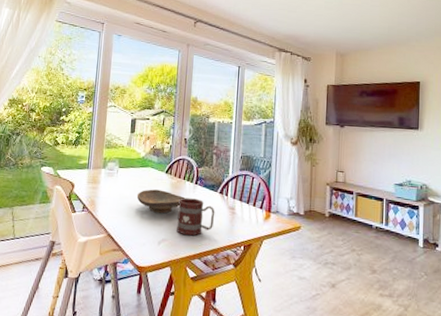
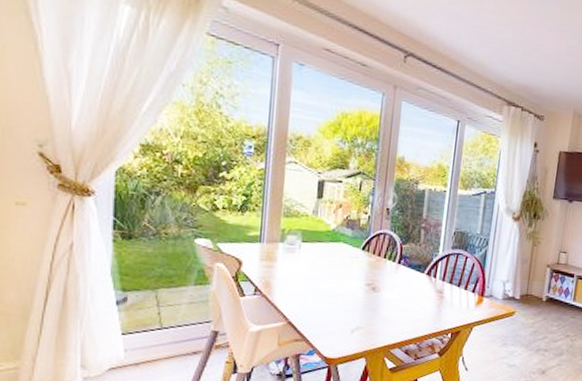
decorative bowl: present [136,189,185,214] -> none [324,269,385,298]
mug: present [176,197,215,236] -> none [374,279,421,323]

